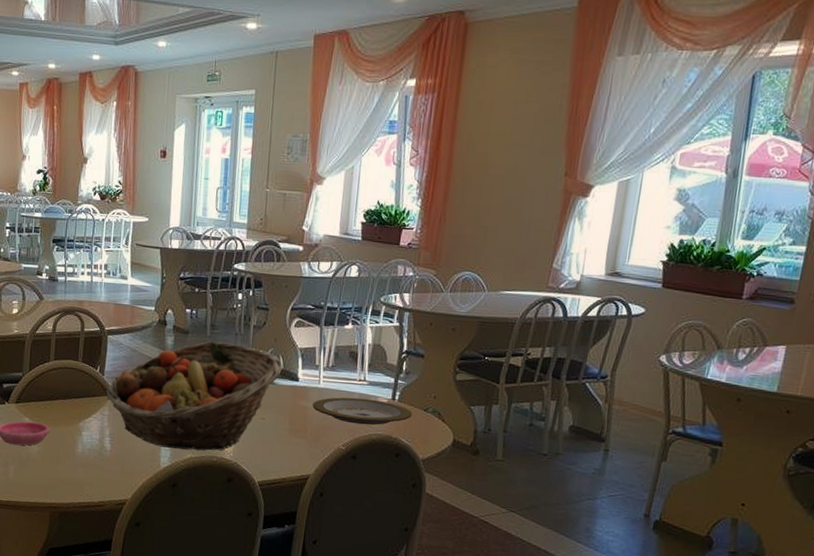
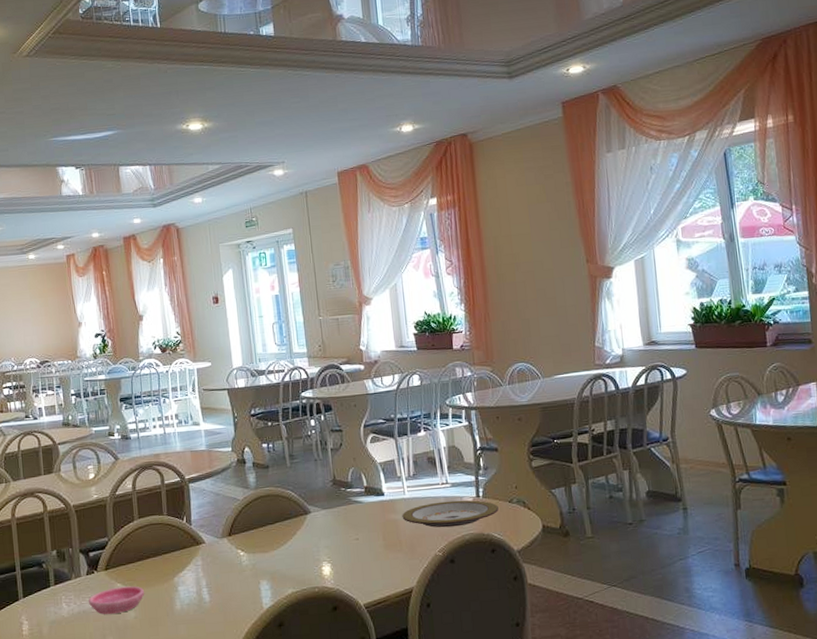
fruit basket: present [106,341,282,451] -> none [196,470,366,588]

